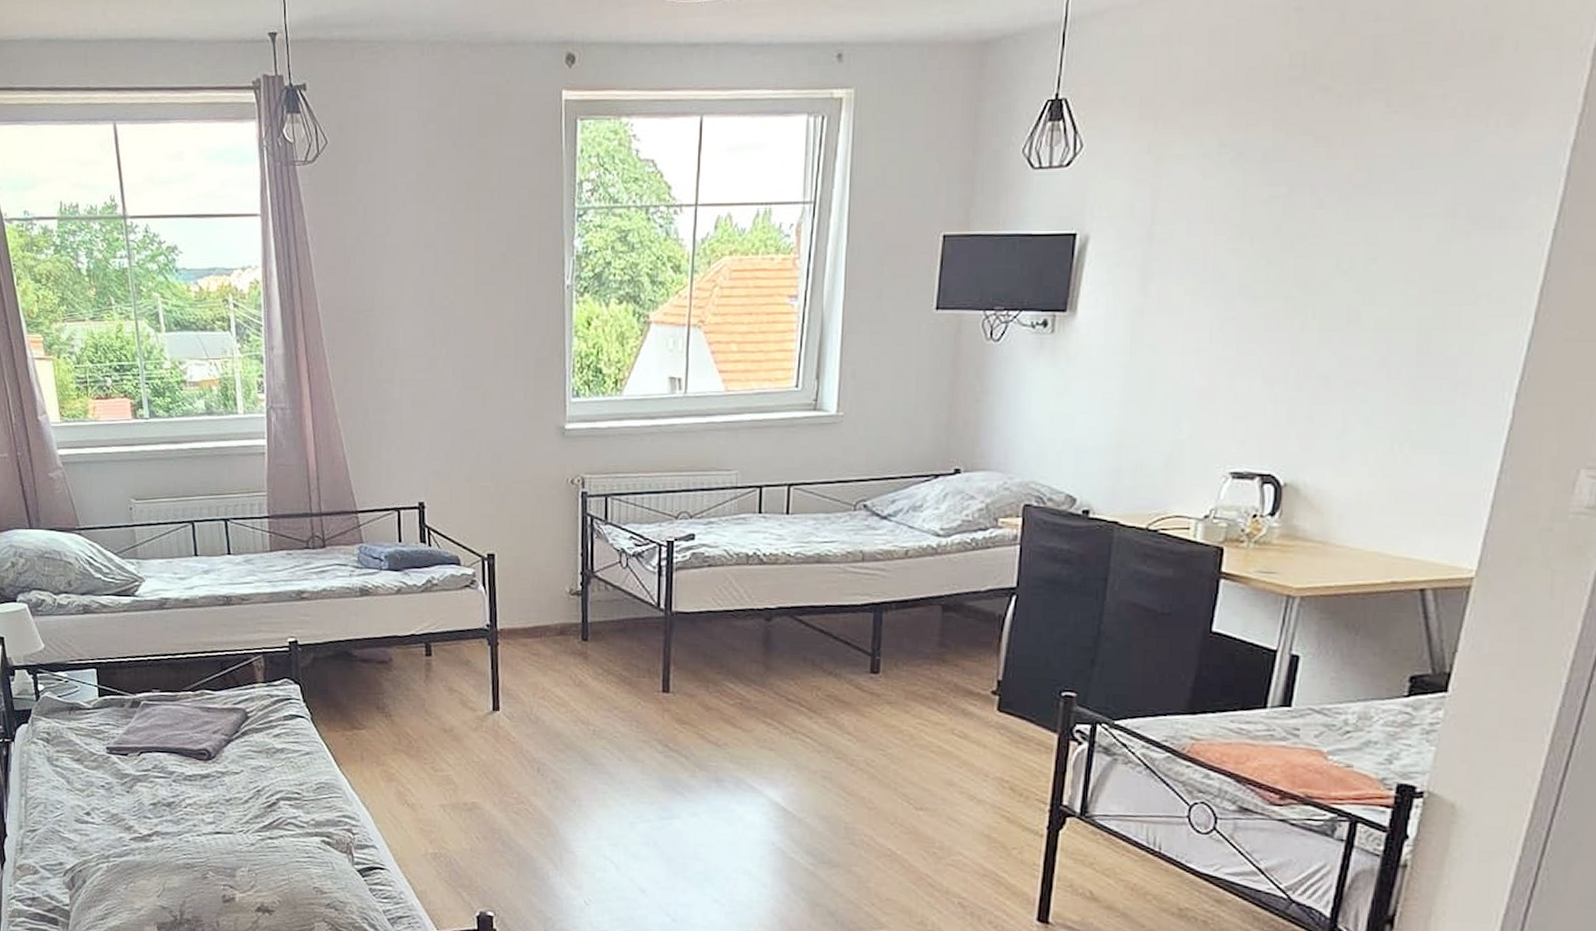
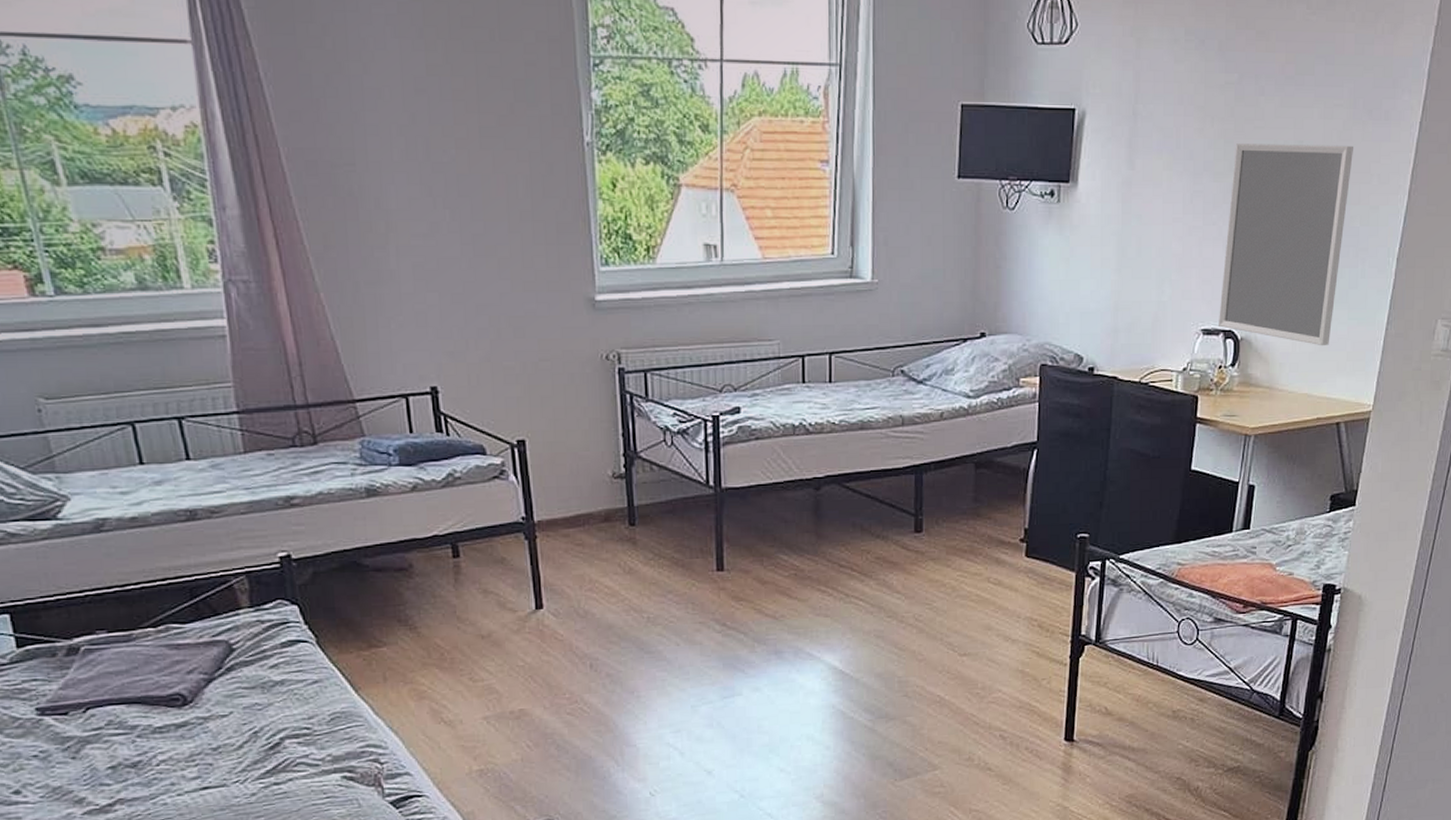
home mirror: none [1254,261,1451,497] -> present [1219,143,1353,346]

